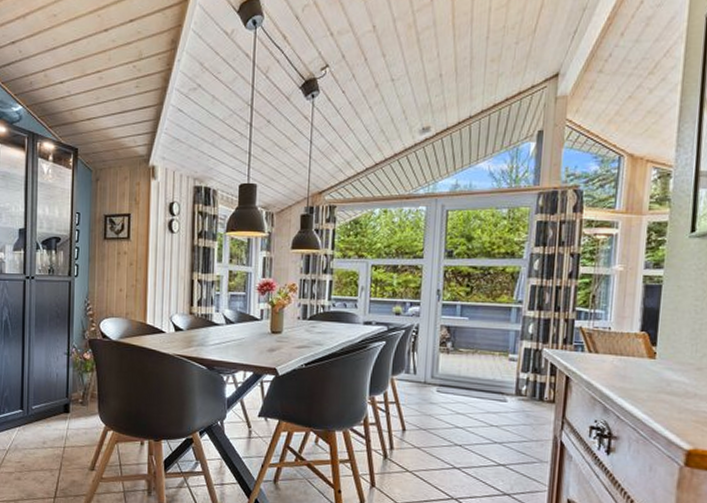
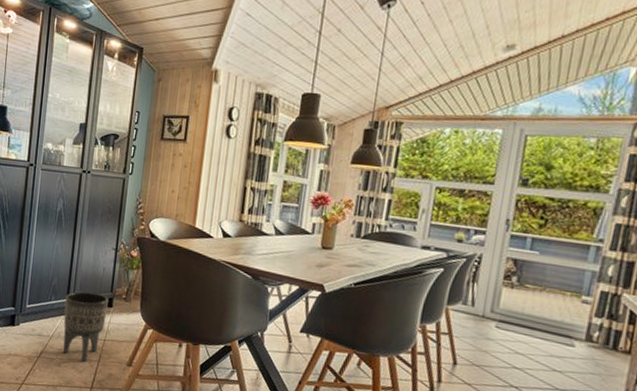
planter: none [19,400,64,472] -> present [62,291,108,362]

